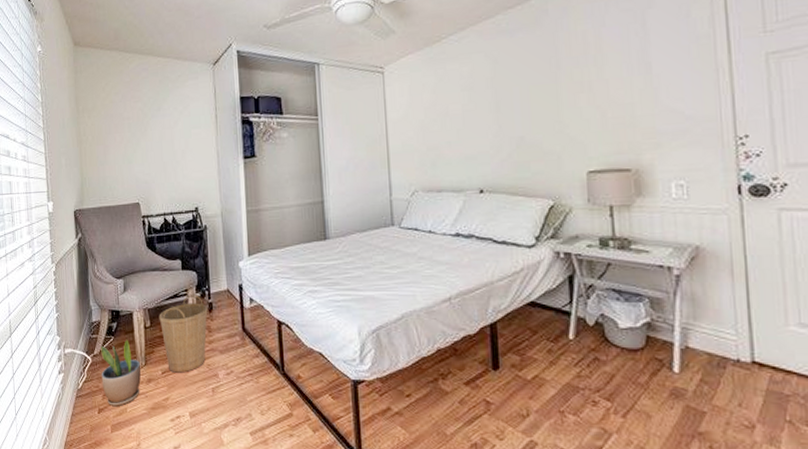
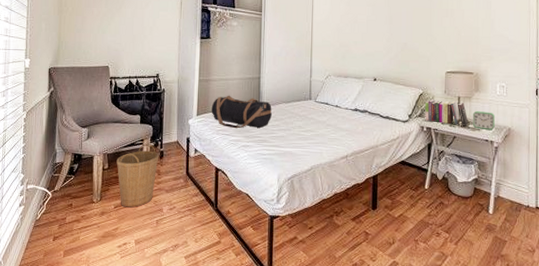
potted plant: present [101,339,141,406] -> none [59,178,97,235]
duffel bag: none [265,227,343,269] -> present [211,95,272,128]
books: none [559,211,630,248] -> present [425,99,469,126]
alarm clock: none [634,224,673,251] -> present [472,111,495,130]

